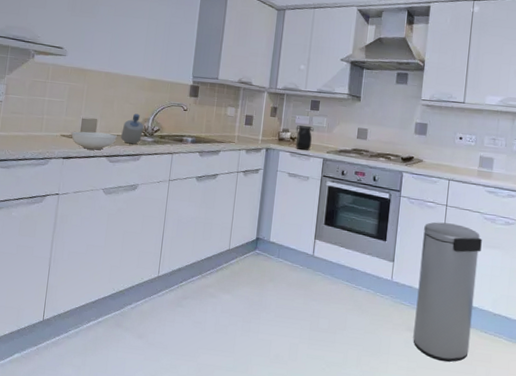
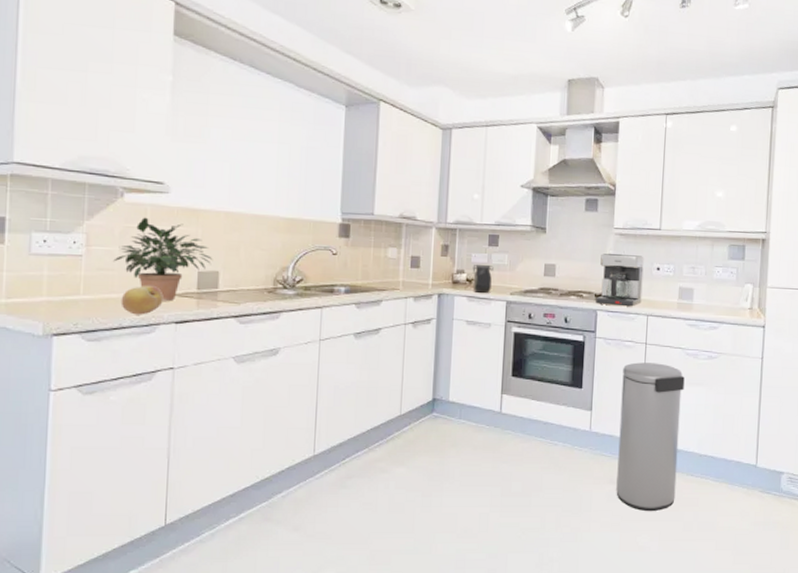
potted plant: none [23,74,94,142] -> present [113,217,213,302]
fruit: none [25,127,56,151] -> present [120,285,164,315]
bowl: present [70,131,118,150] -> none [183,287,248,310]
soap dispenser: present [120,113,144,144] -> none [251,261,283,300]
coffee maker: none [402,122,448,171] -> present [596,254,644,307]

